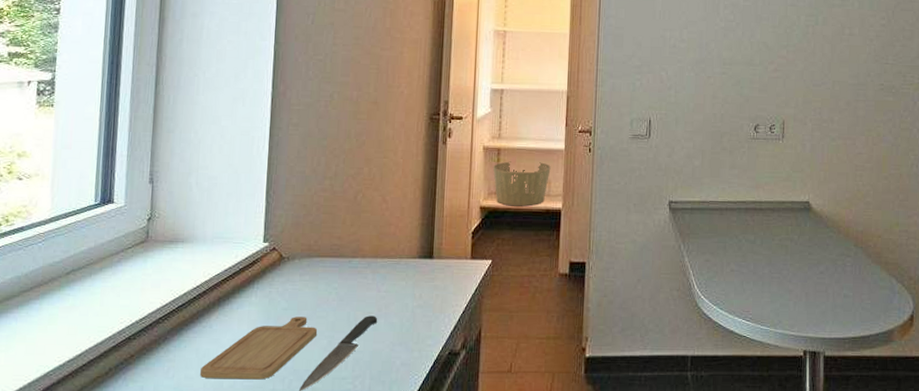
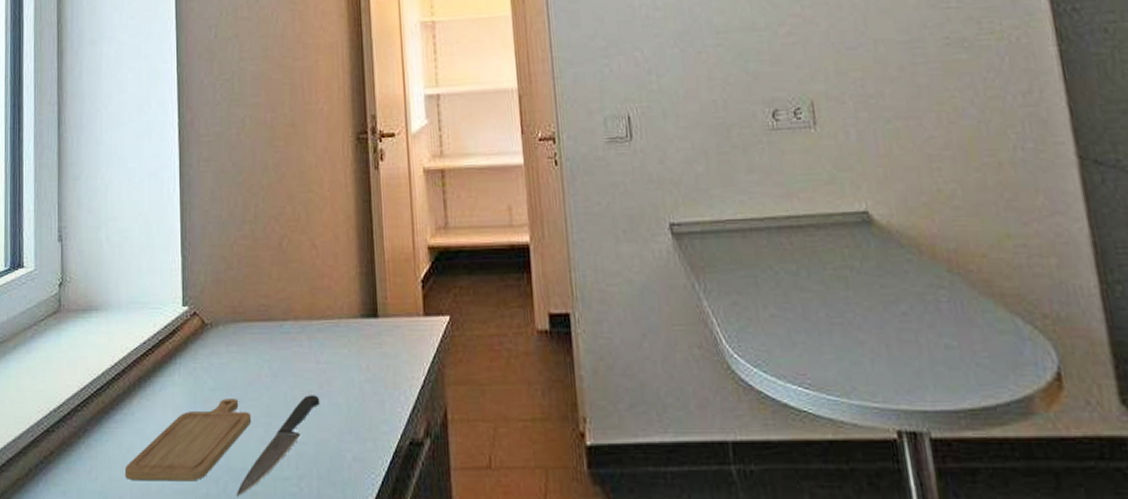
basket: present [493,161,551,207] -> none [438,183,510,243]

